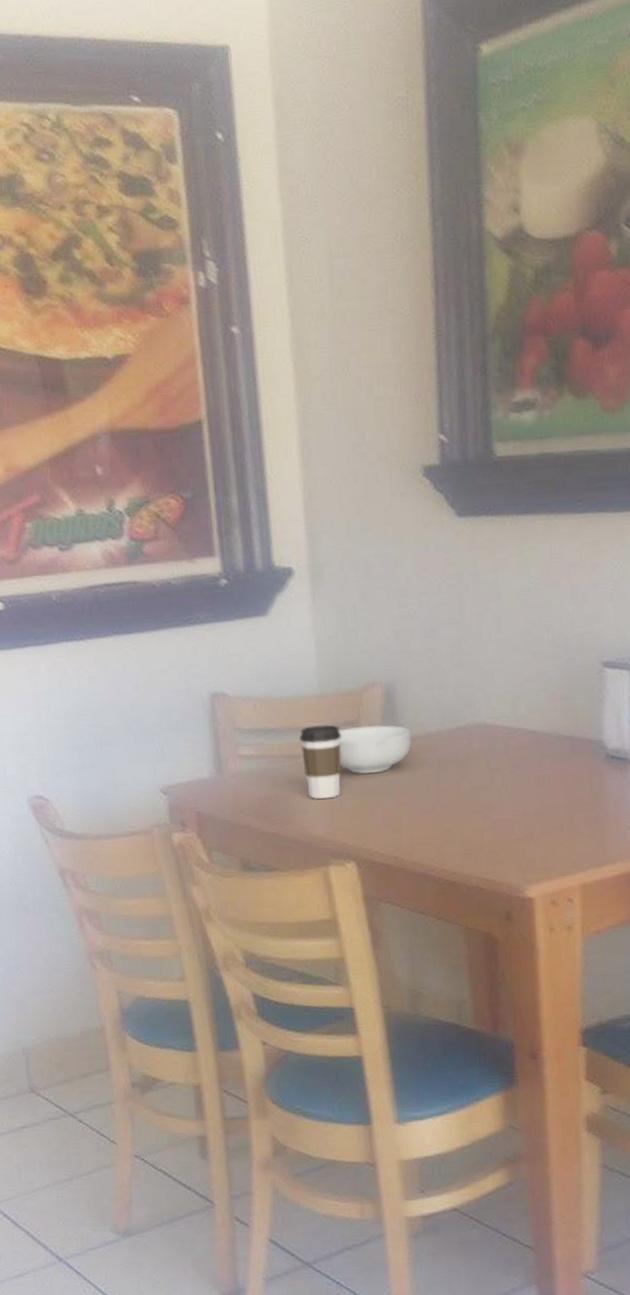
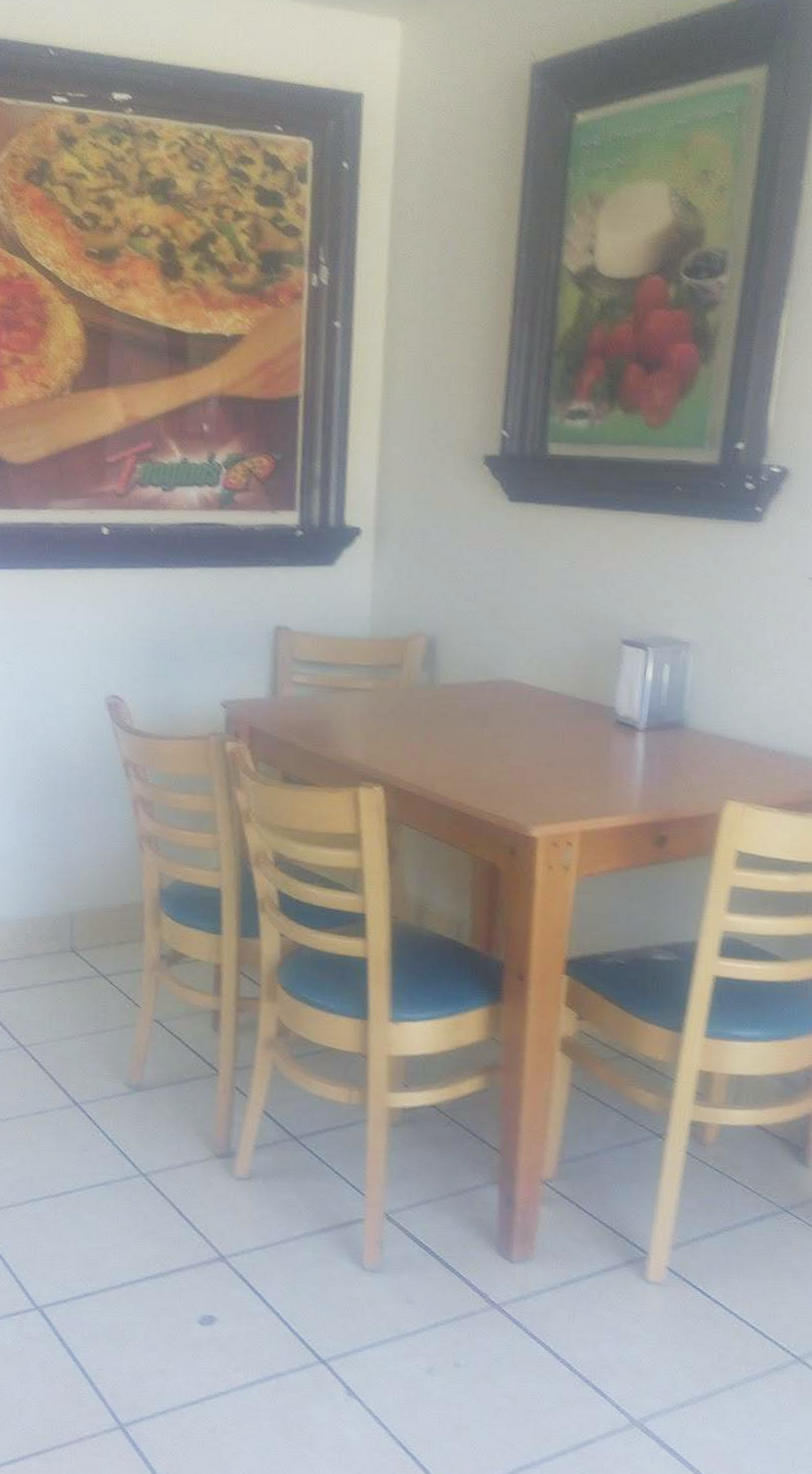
coffee cup: present [299,724,341,799] -> none [348,664,385,728]
cereal bowl: present [338,725,412,774] -> none [380,669,446,711]

